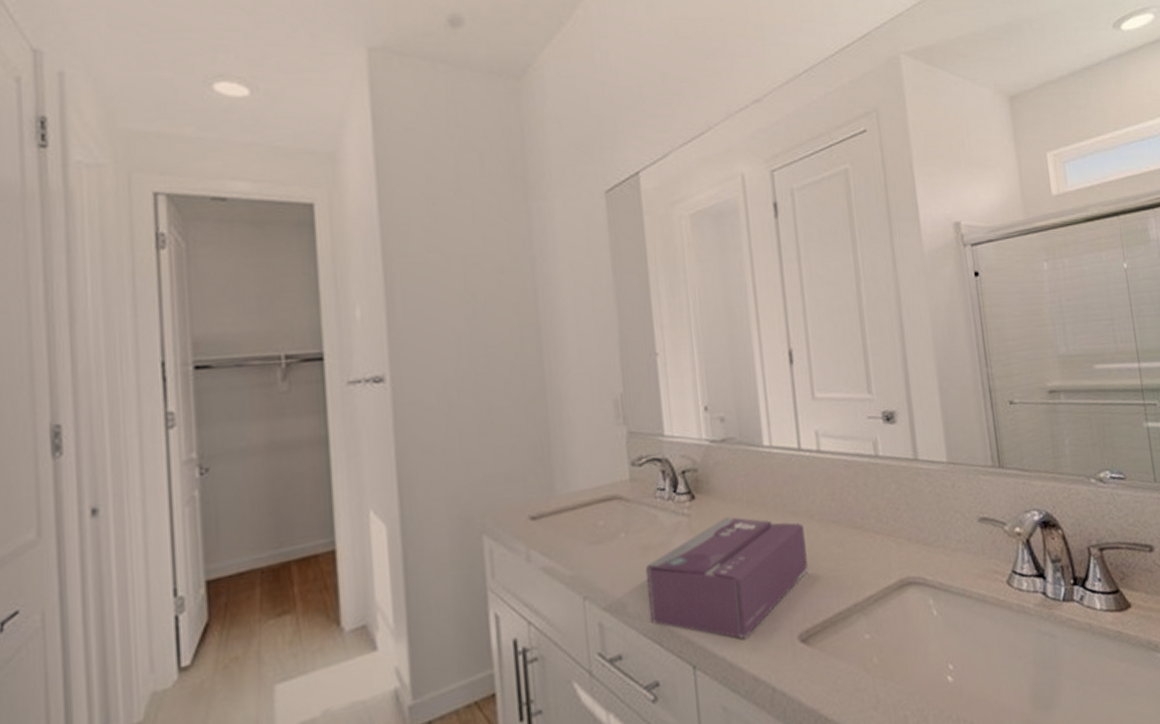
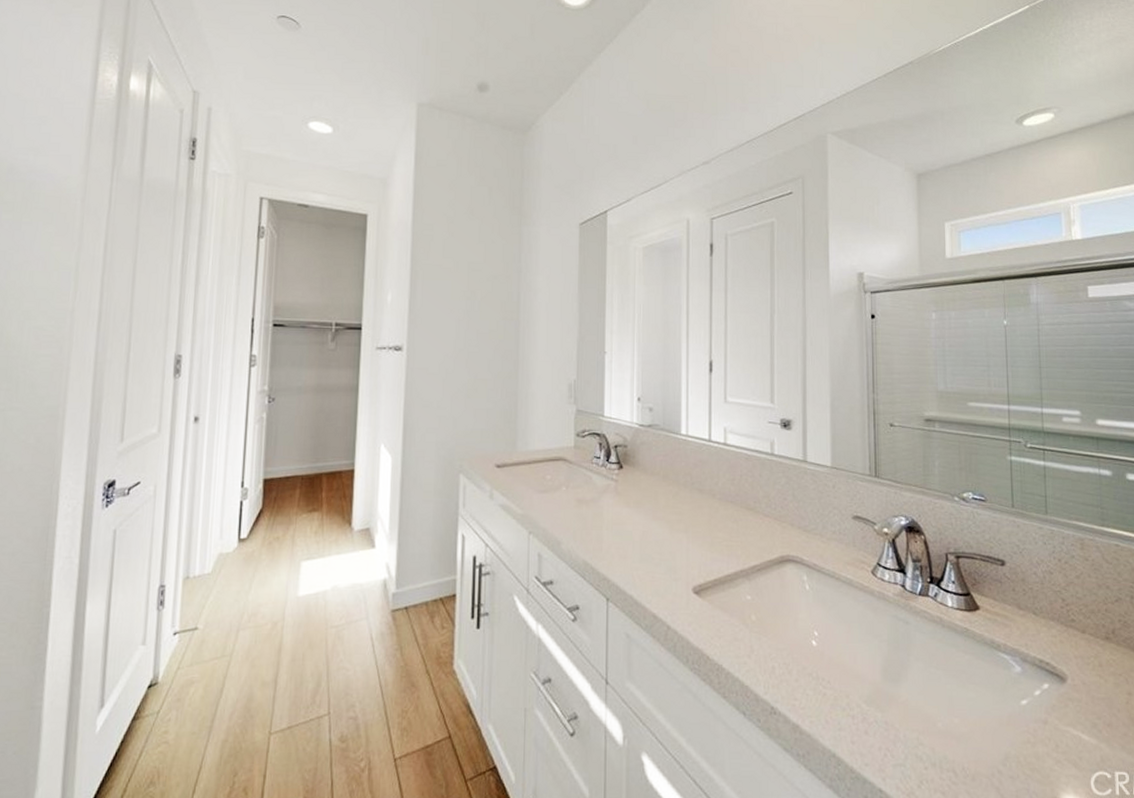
tissue box: present [645,517,808,639] -> none [577,486,706,583]

